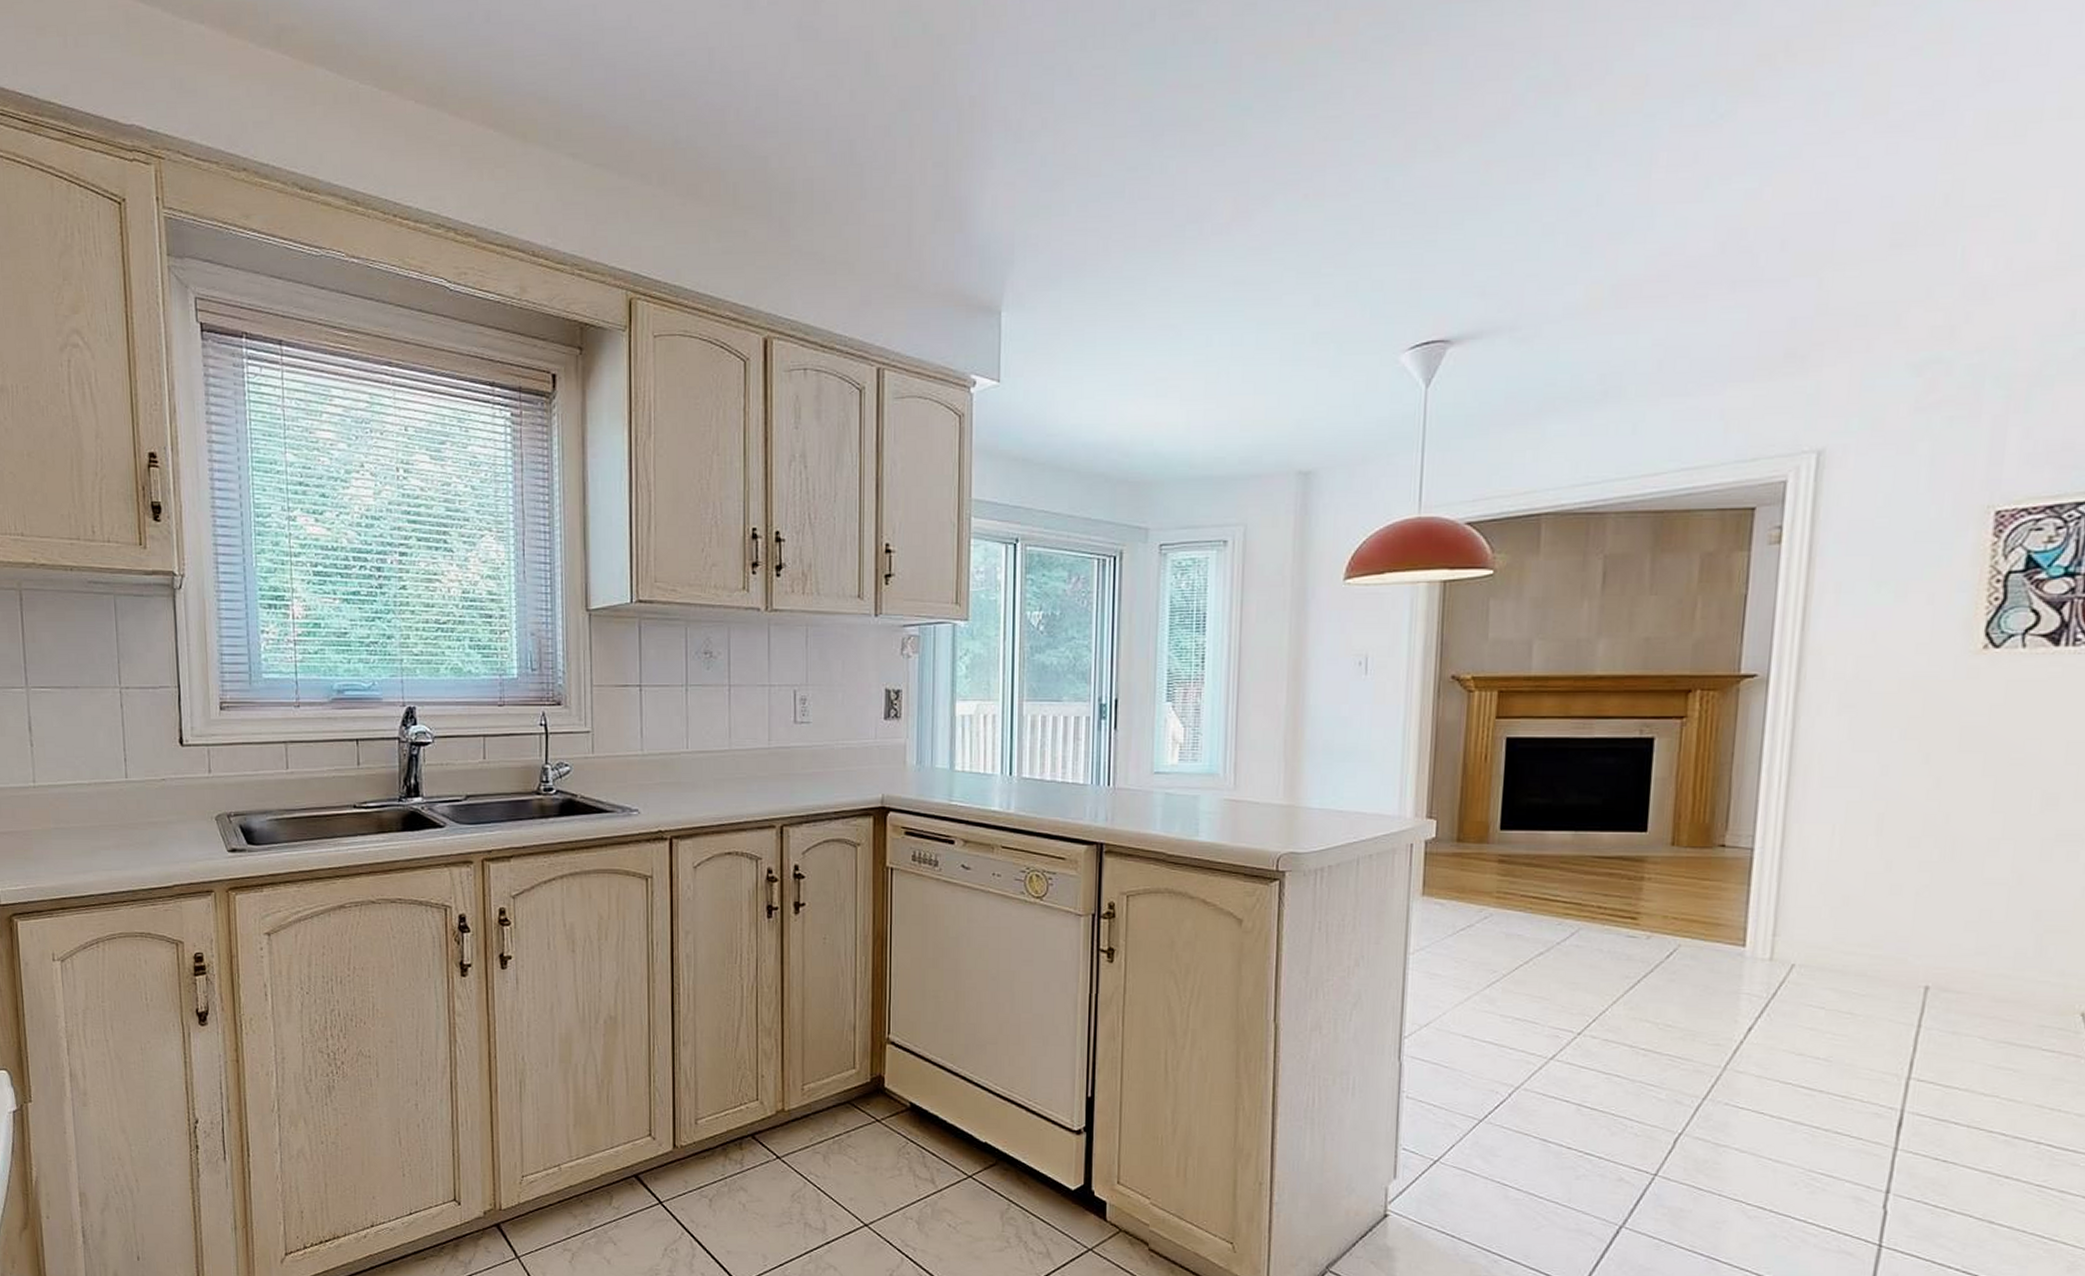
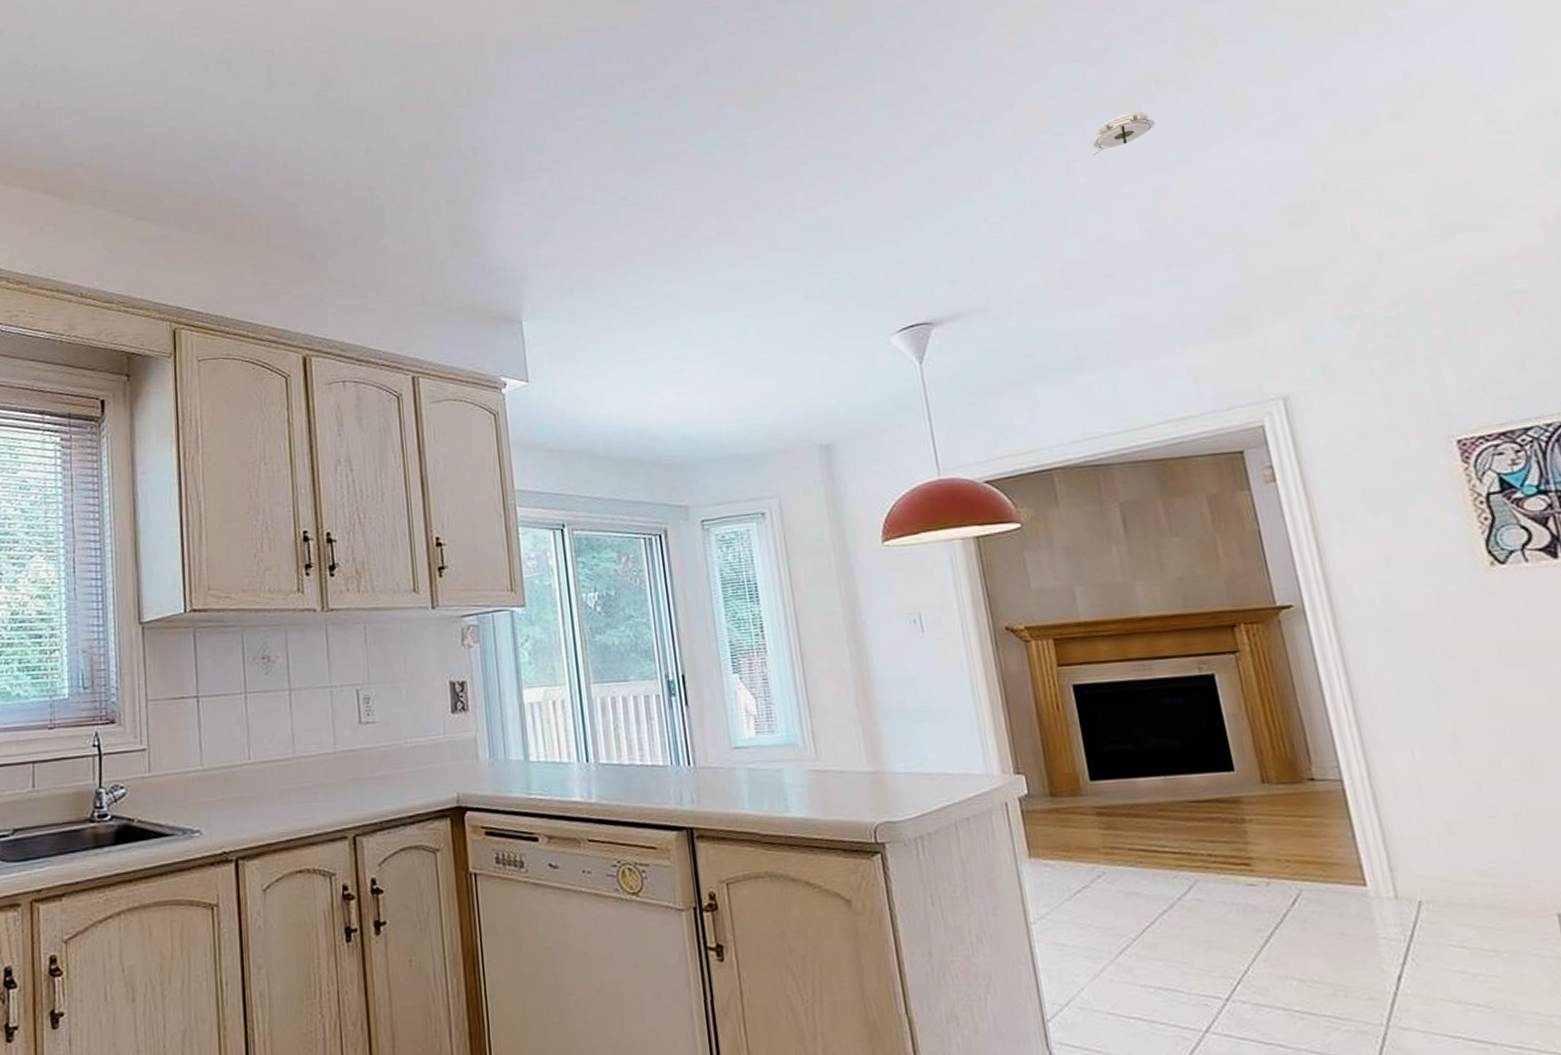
smoke detector: none [1684,90,1771,146] -> present [1092,111,1156,157]

